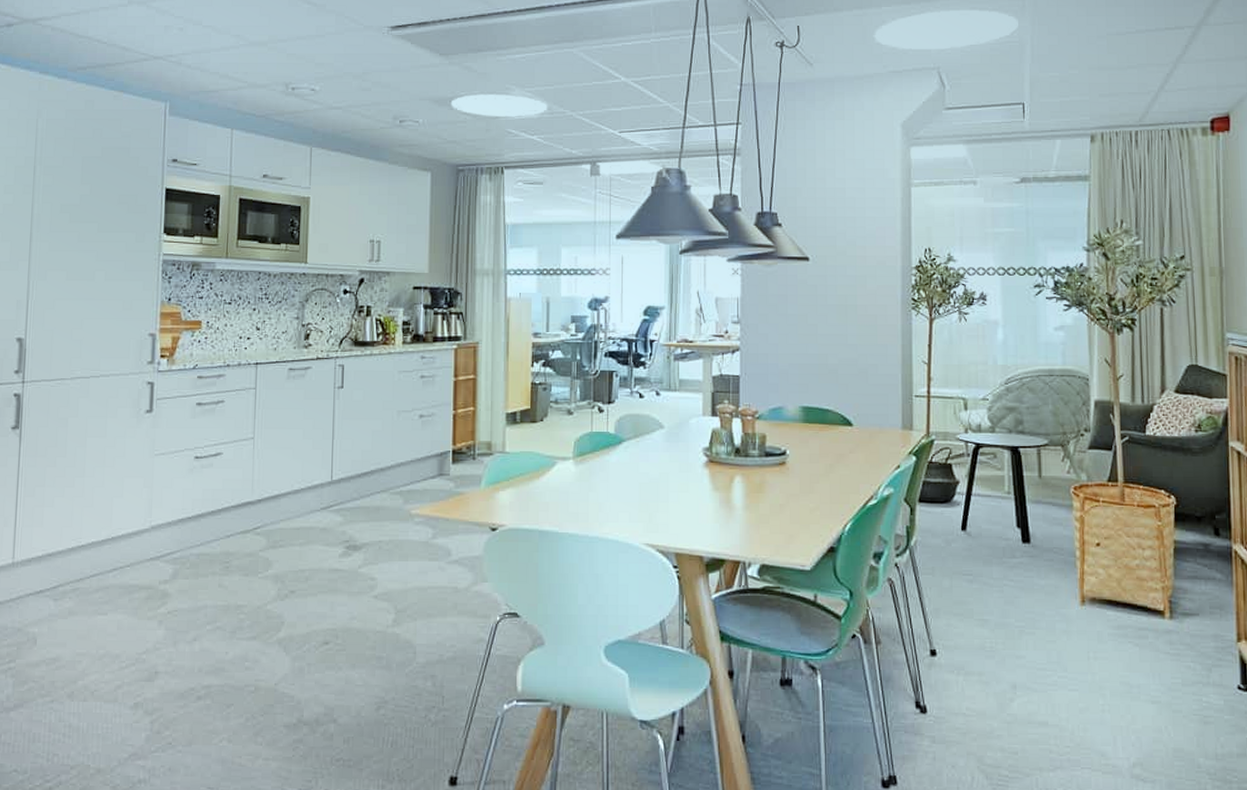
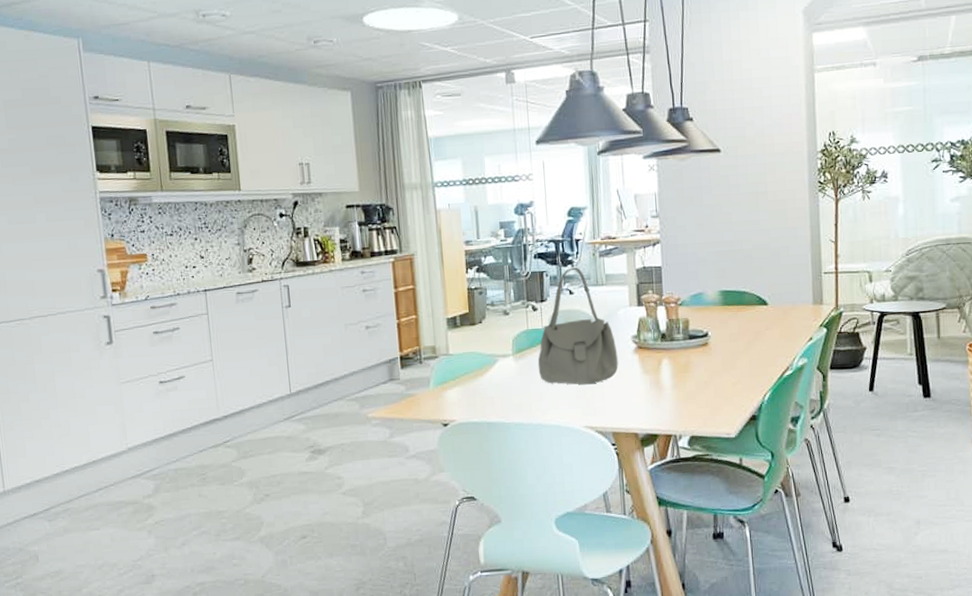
handbag: none [599,369,686,496] -> present [537,267,619,385]

